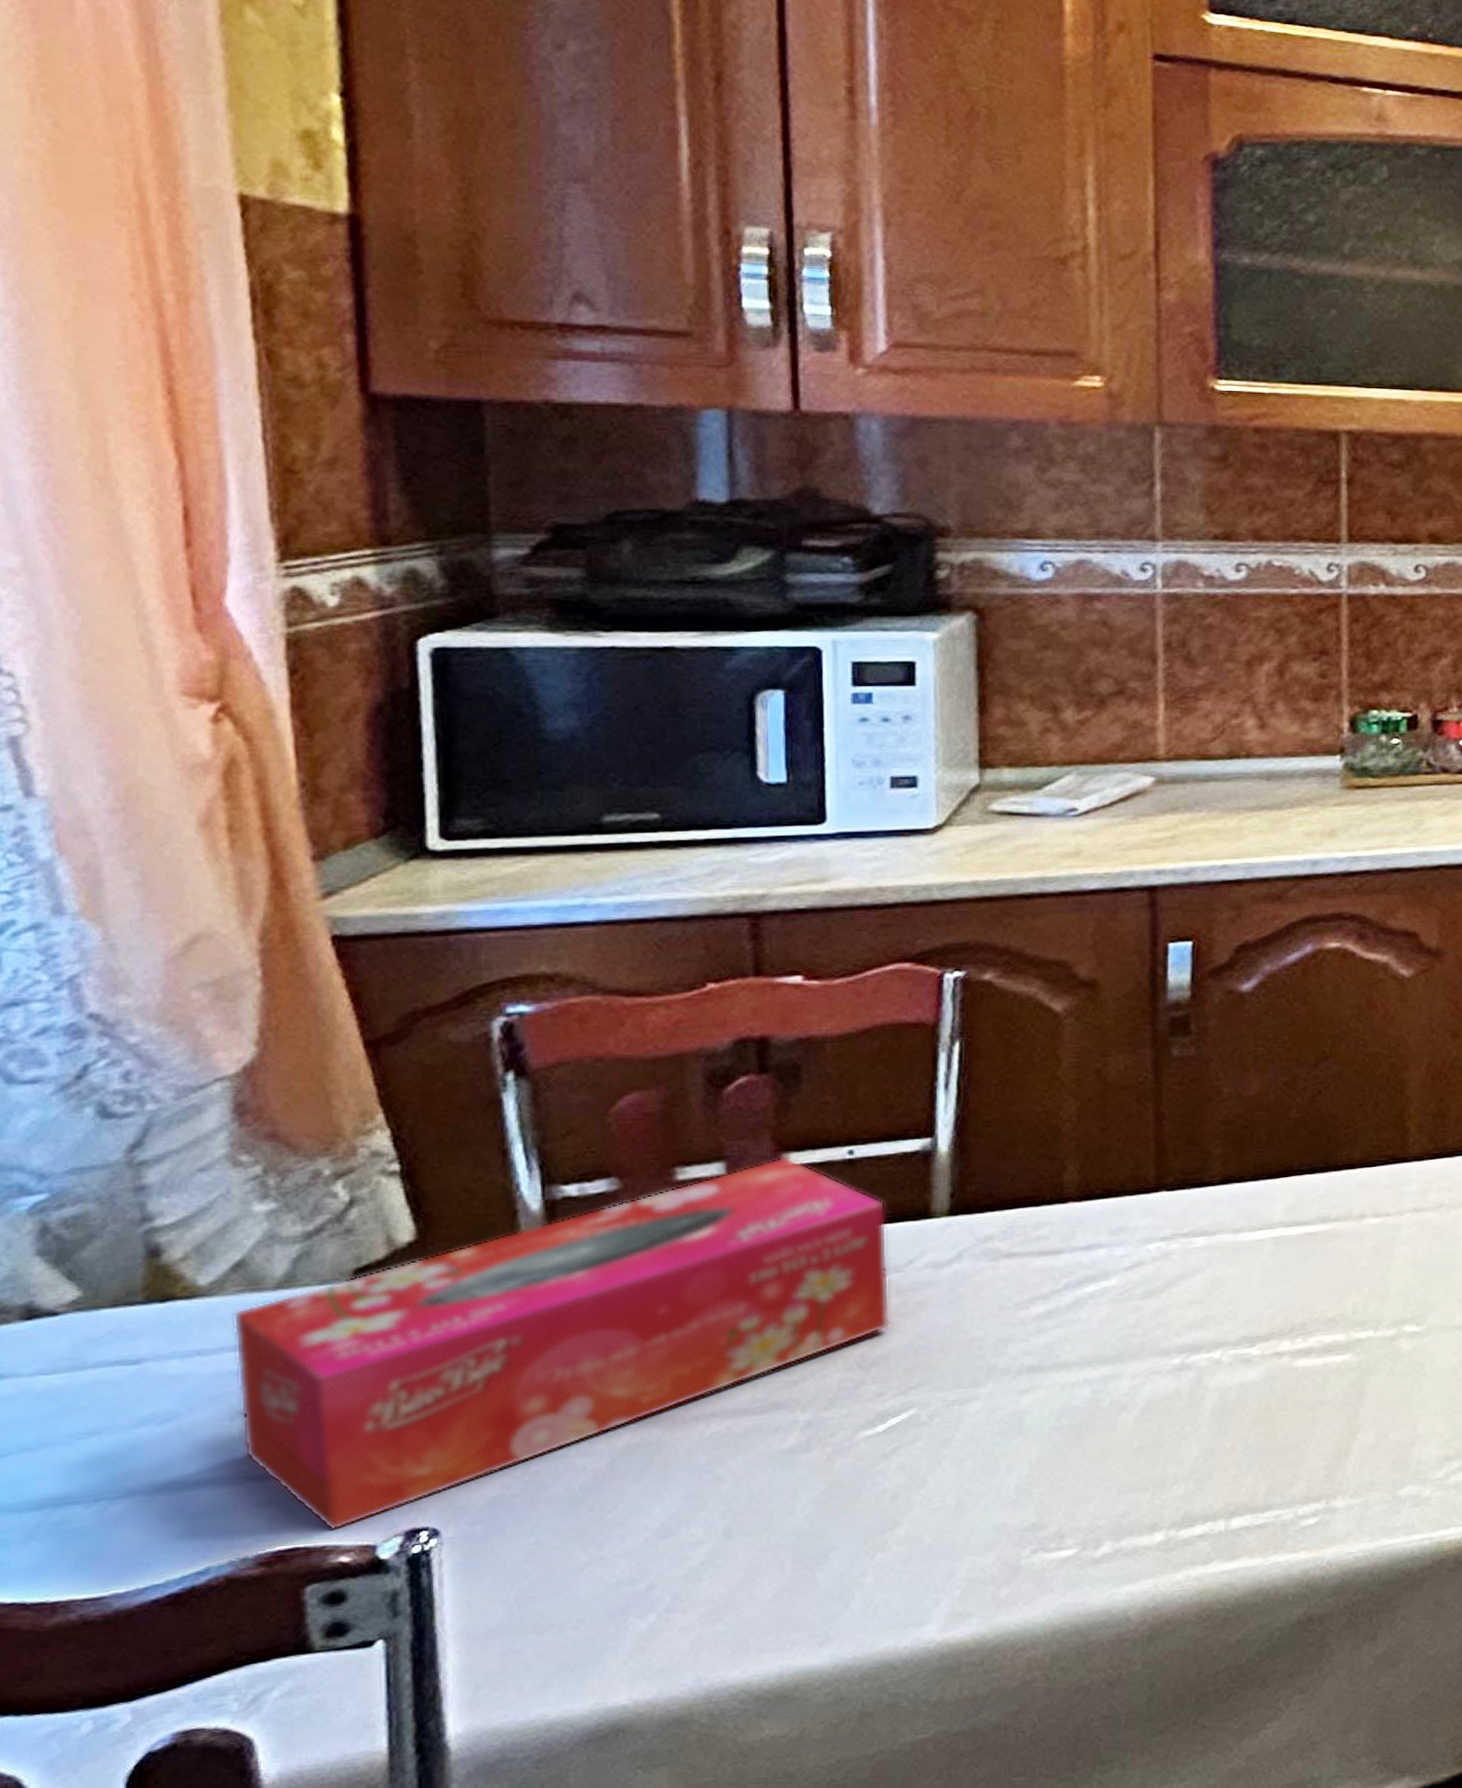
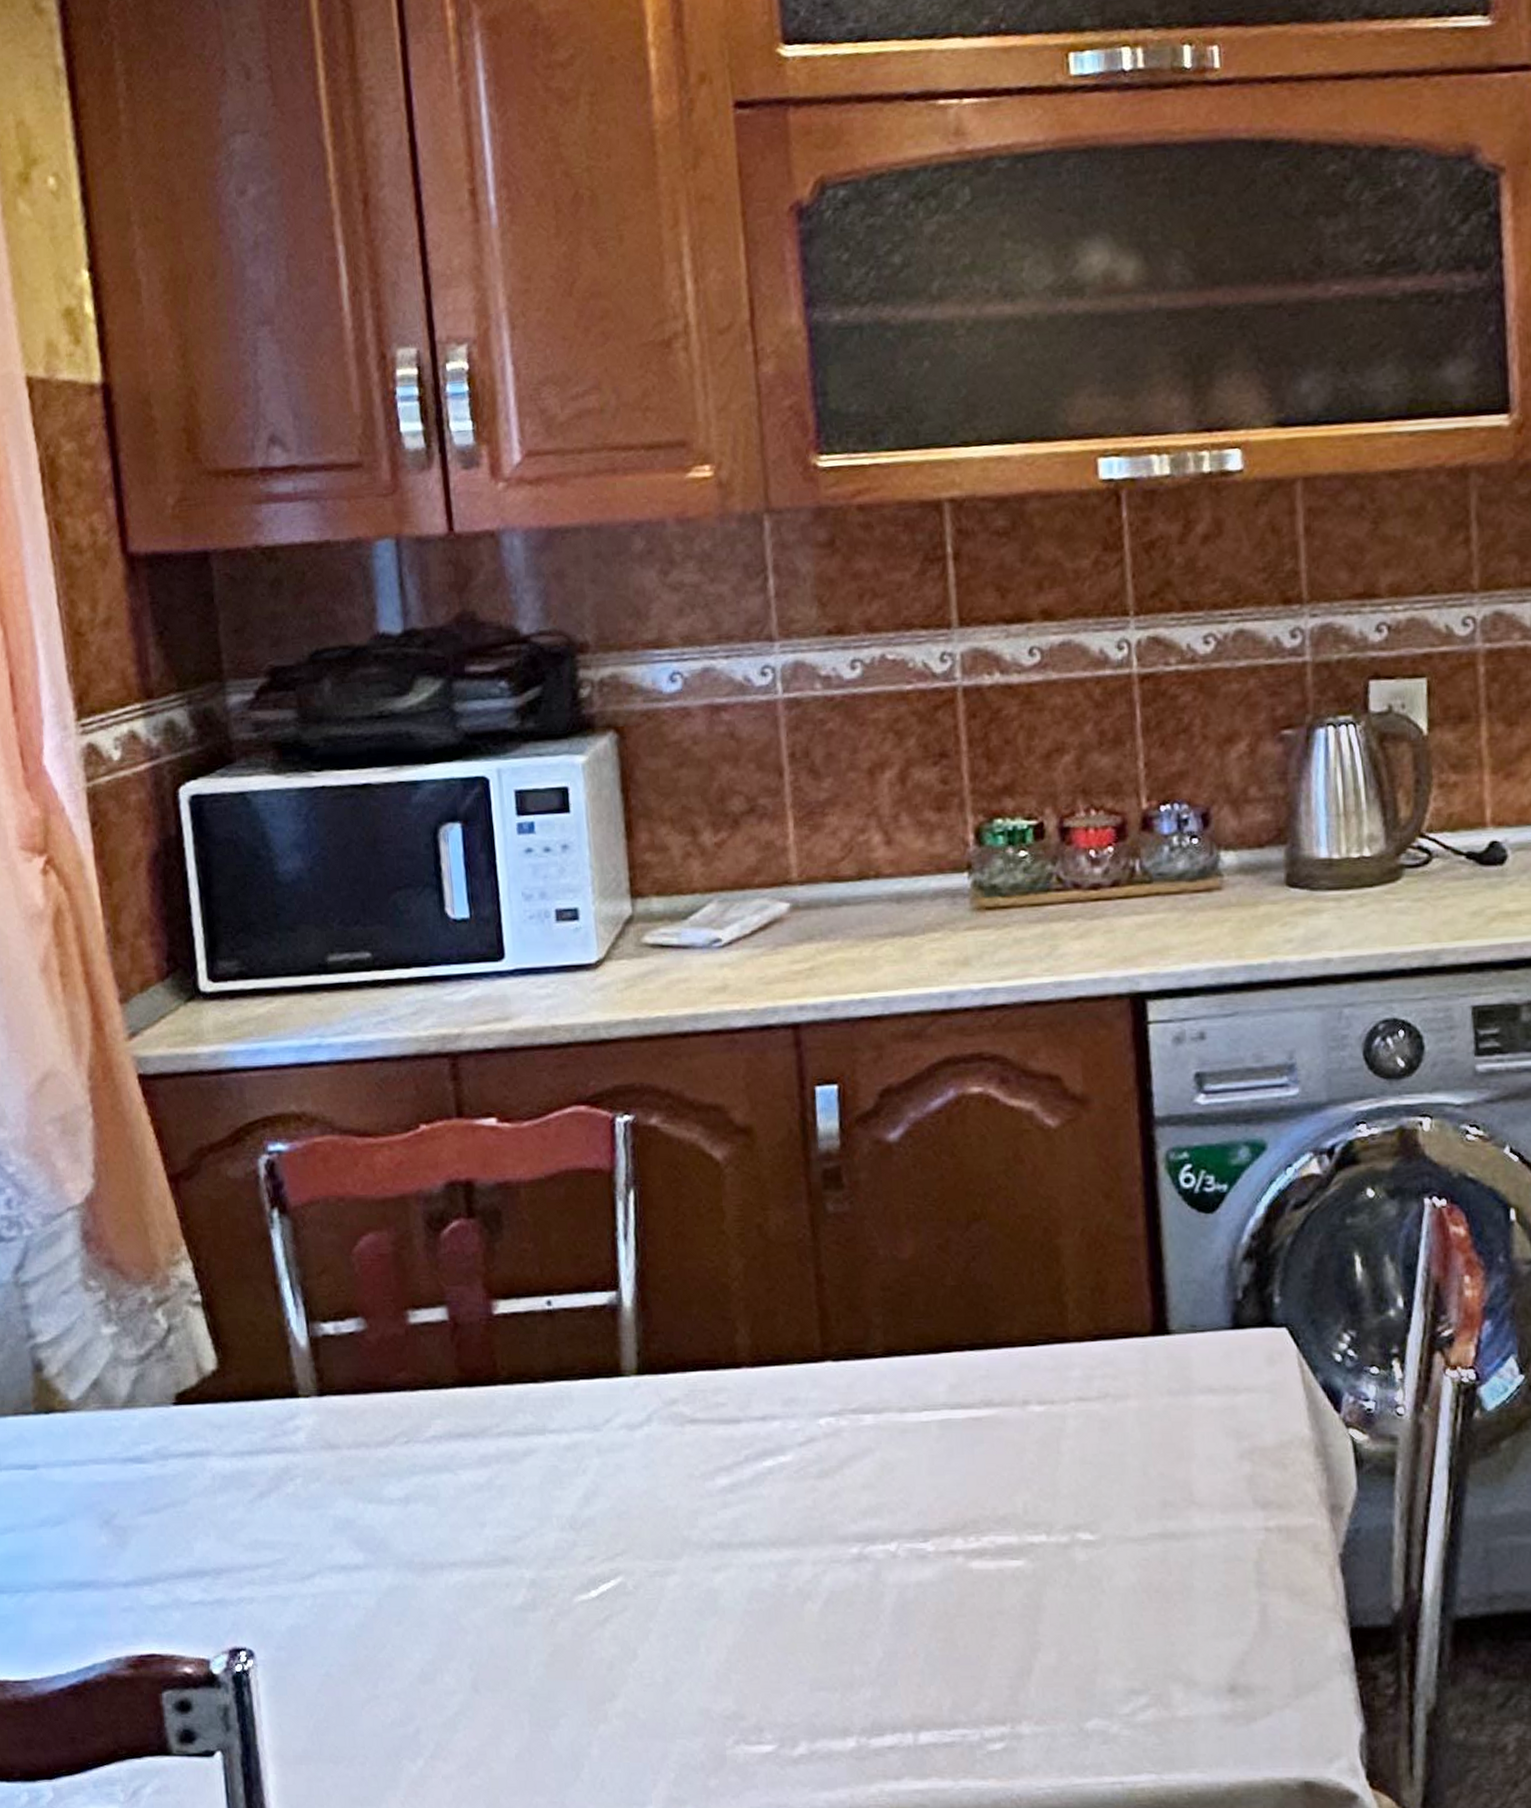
tissue box: present [233,1156,892,1532] -> none [94,1304,596,1643]

